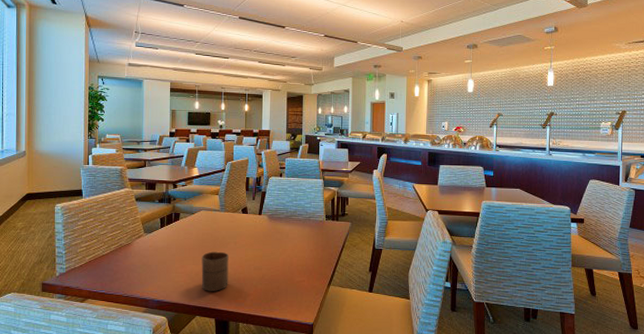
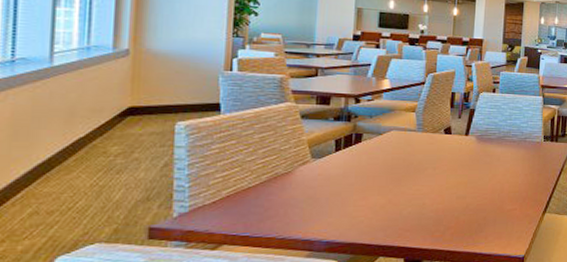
cup: present [201,251,229,291] -> none [388,179,425,227]

